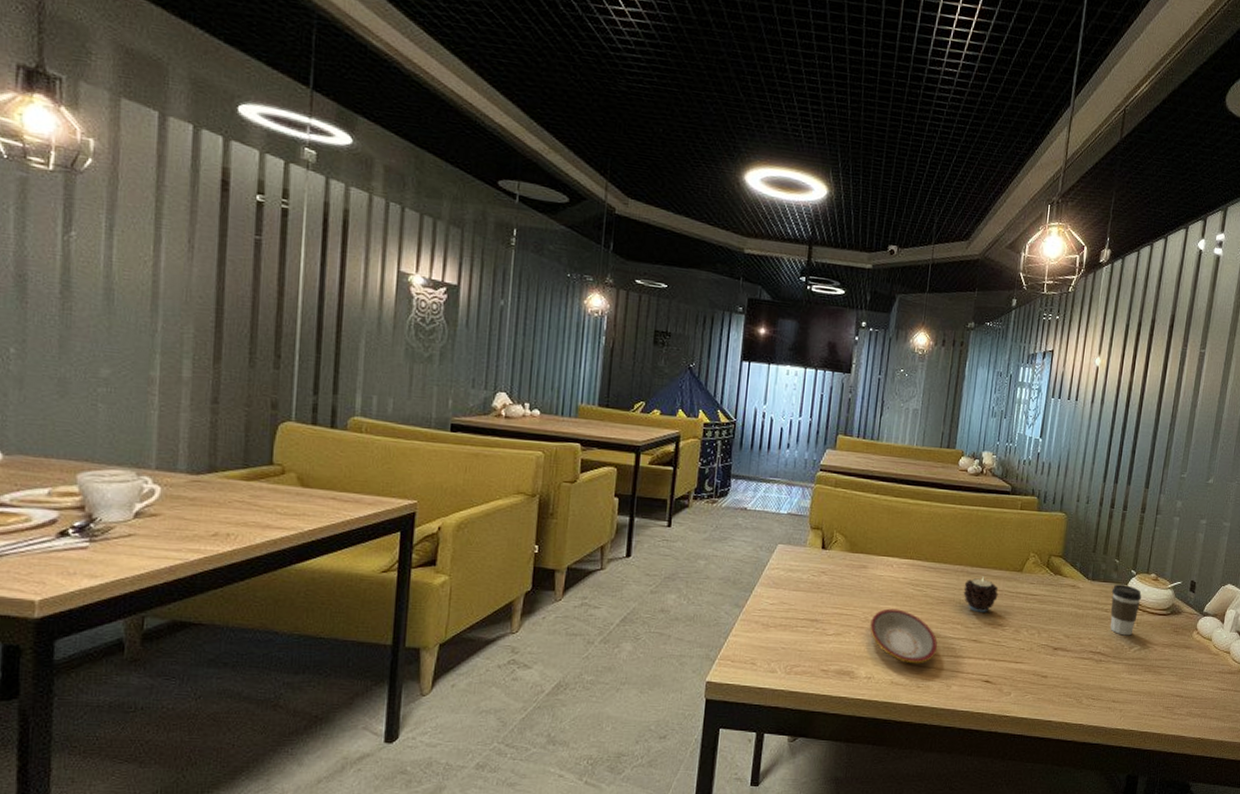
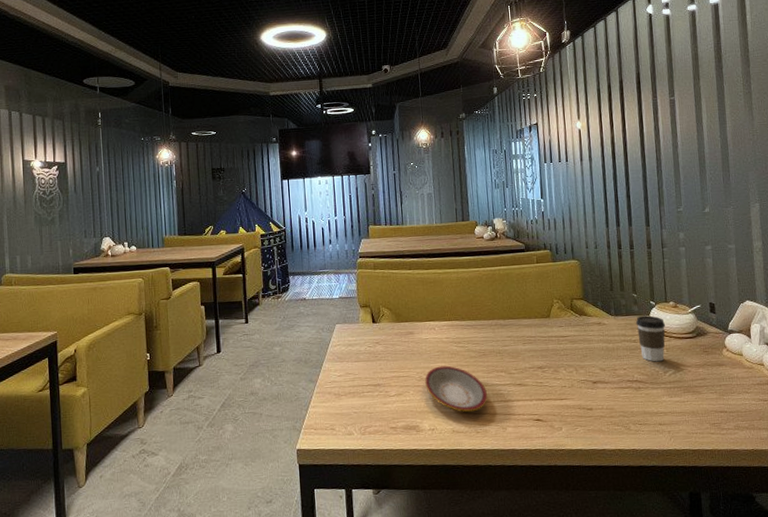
candle: present [963,577,999,612] -> none [500,327,532,359]

